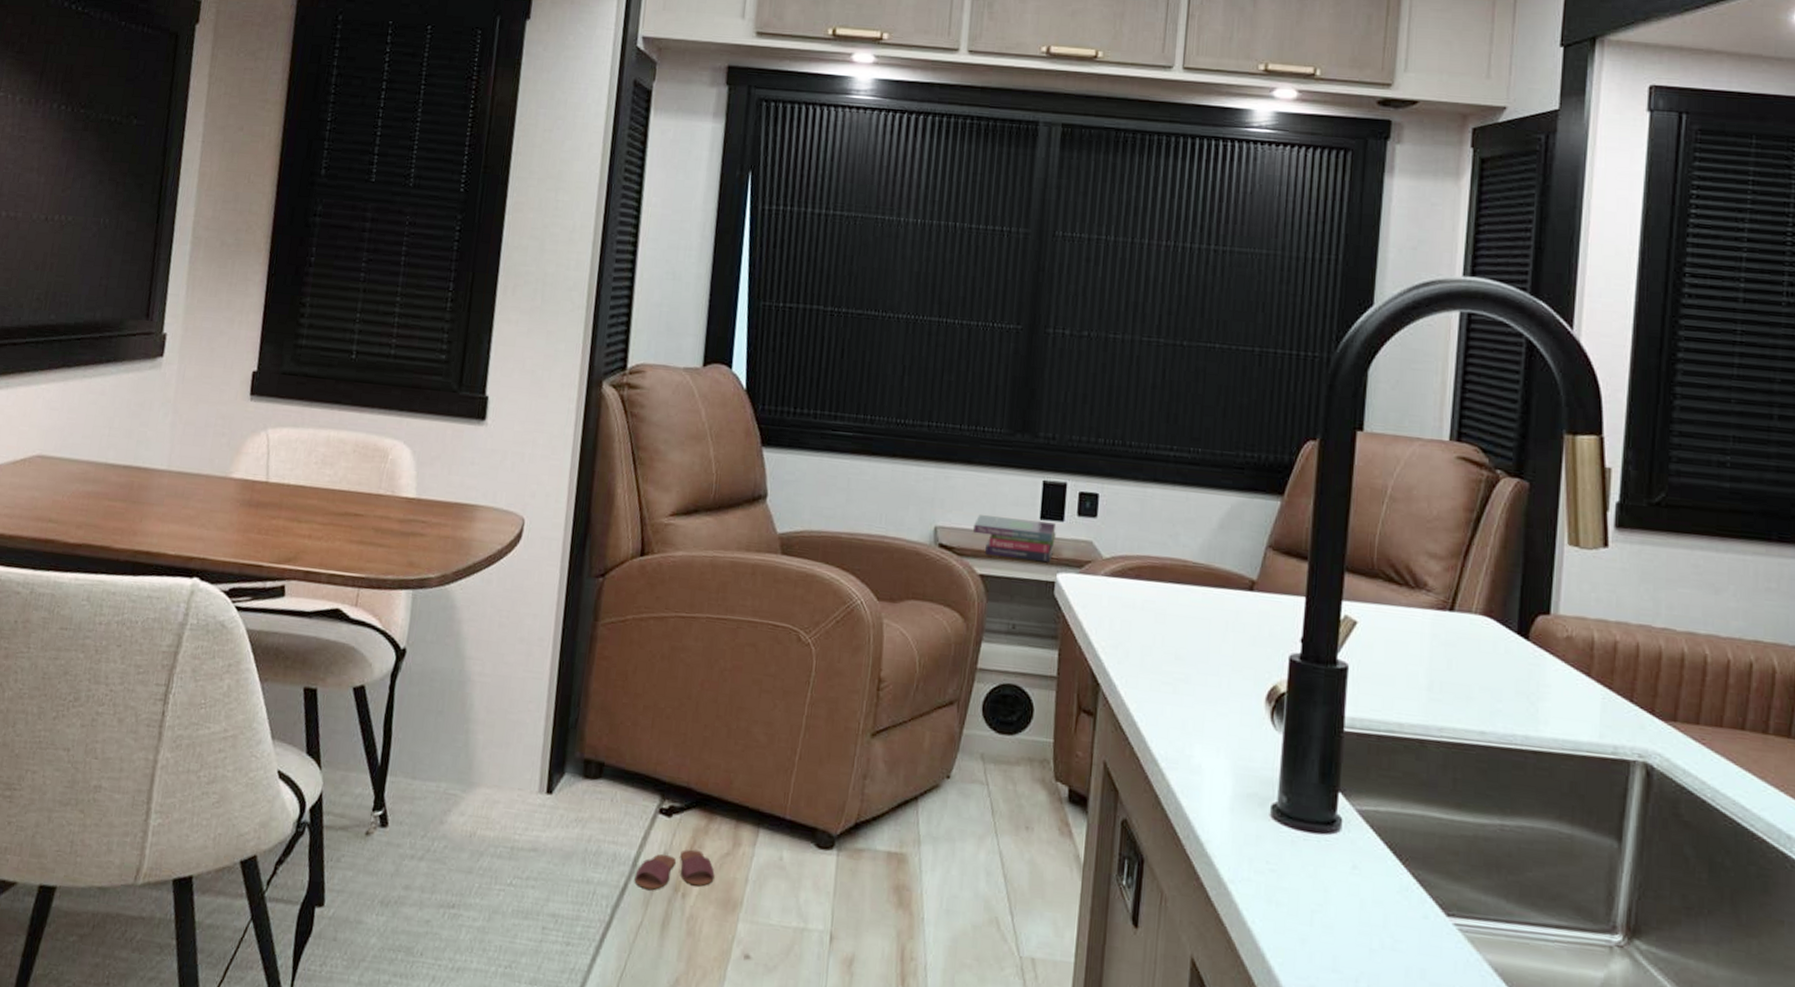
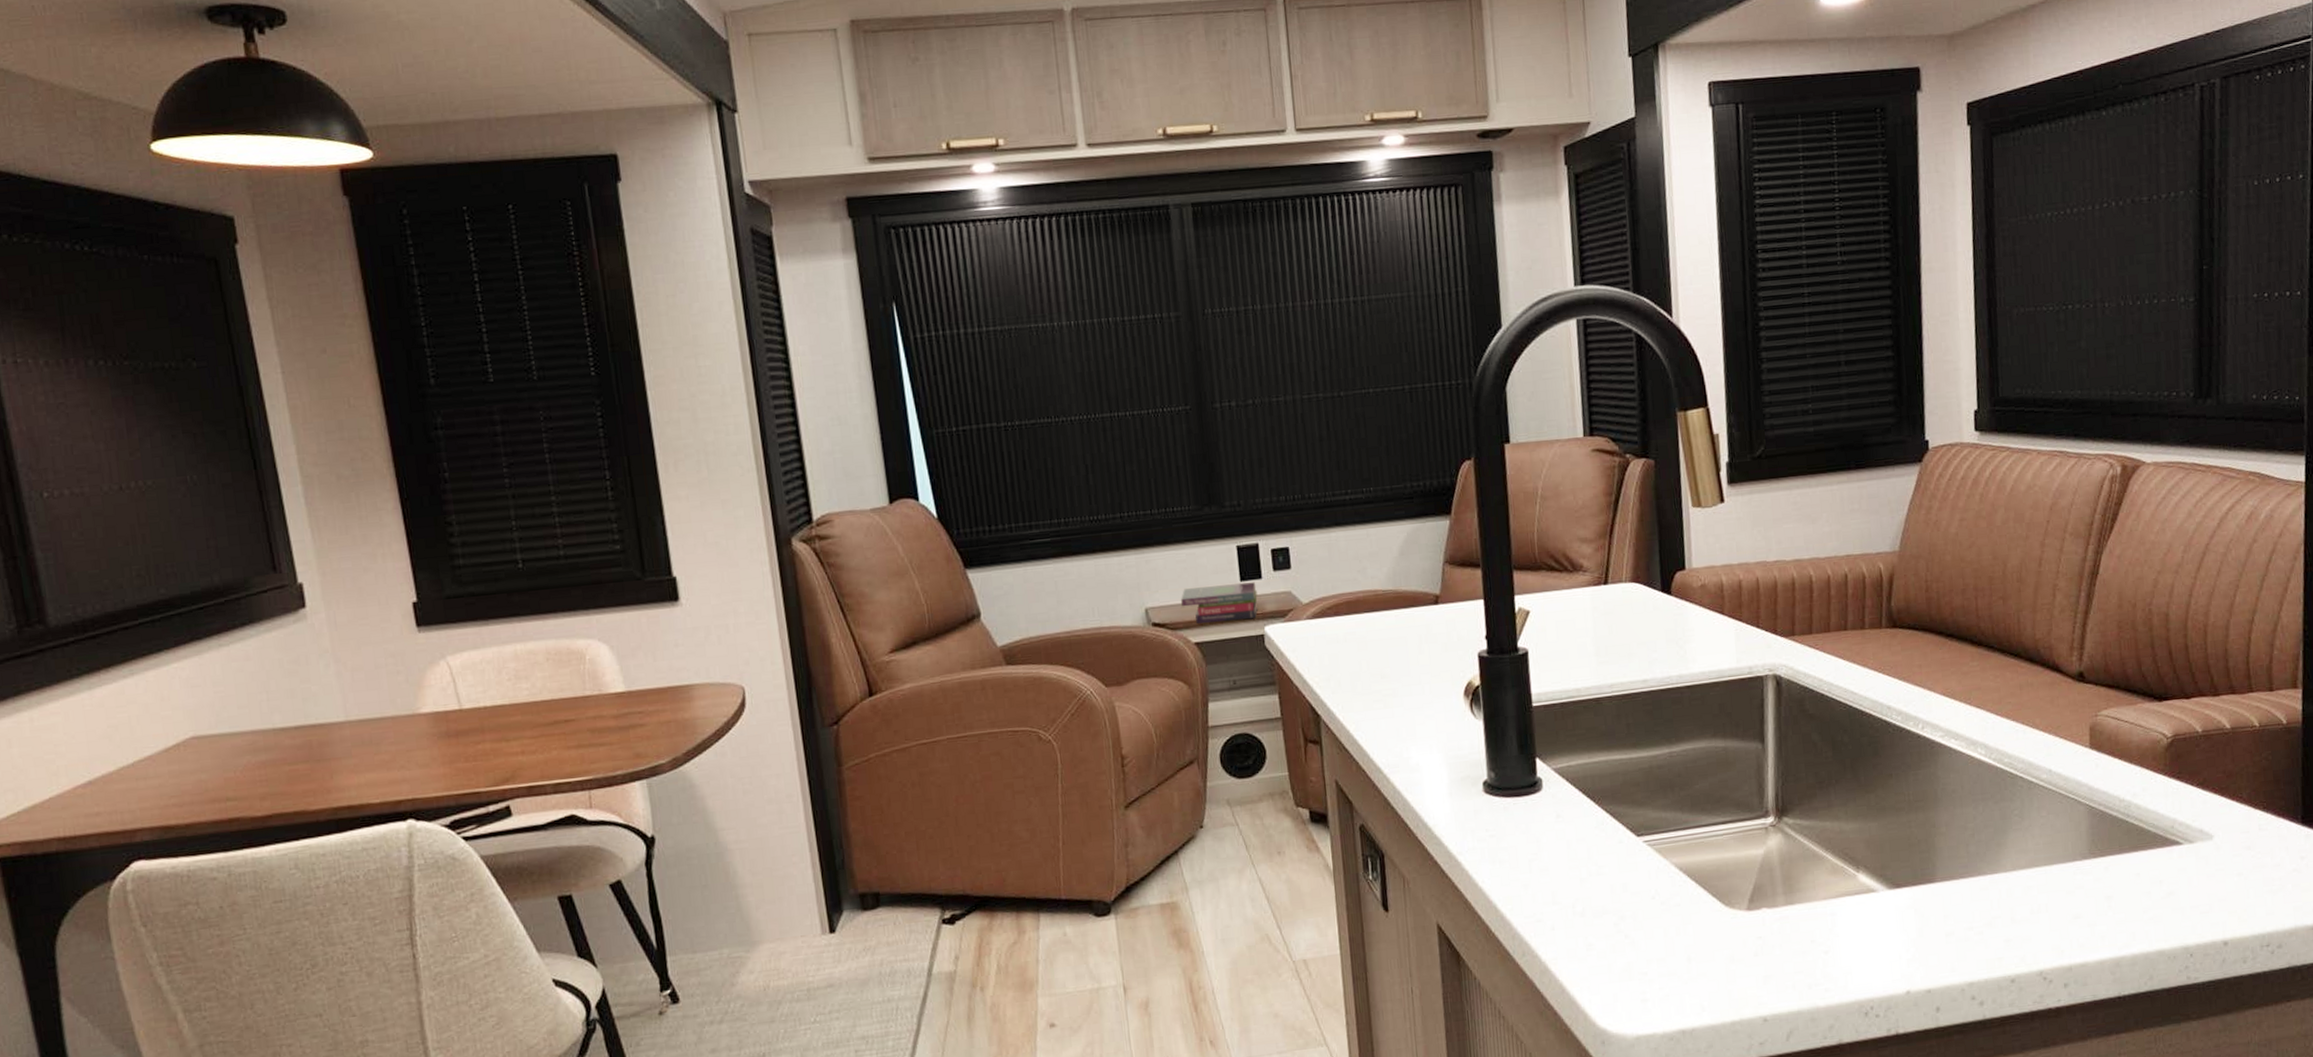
slippers: present [634,849,715,890] -> none [932,946,1007,993]

